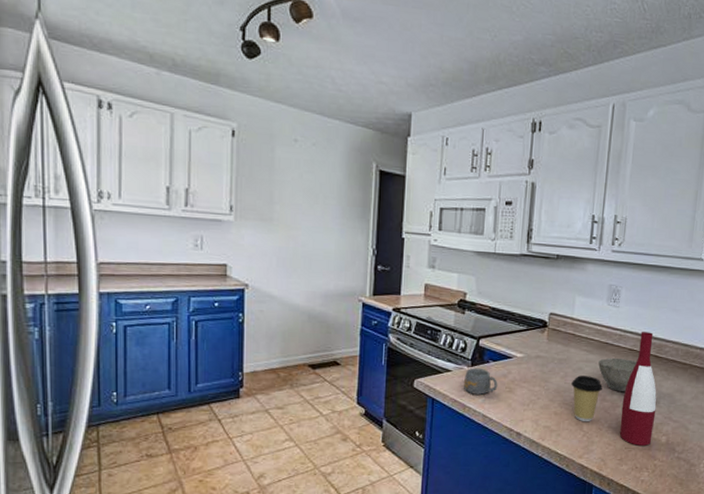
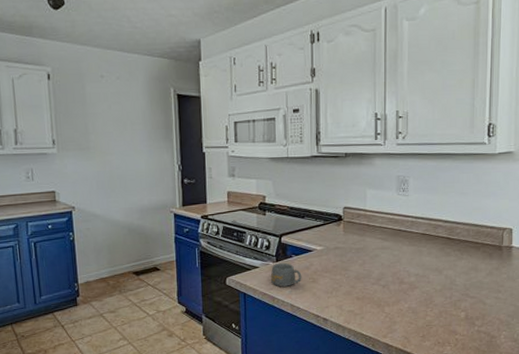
coffee cup: present [571,376,602,422] -> none [370,261,399,305]
bowl: present [598,358,637,393] -> none [394,243,430,274]
wine bottle: present [619,332,657,446] -> none [419,216,453,322]

